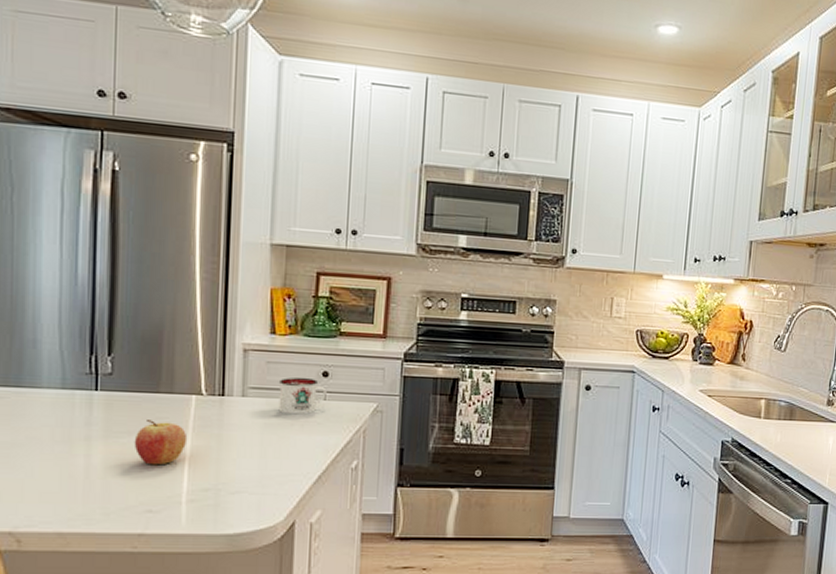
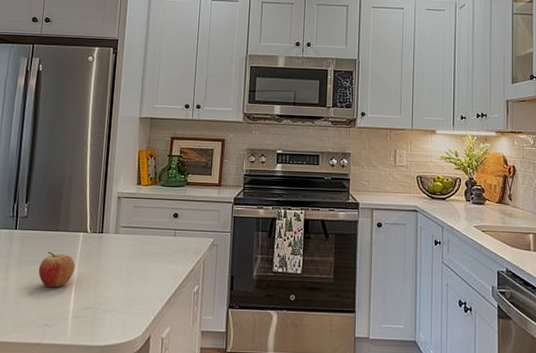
mug: present [278,377,327,415] -> none [141,218,177,248]

